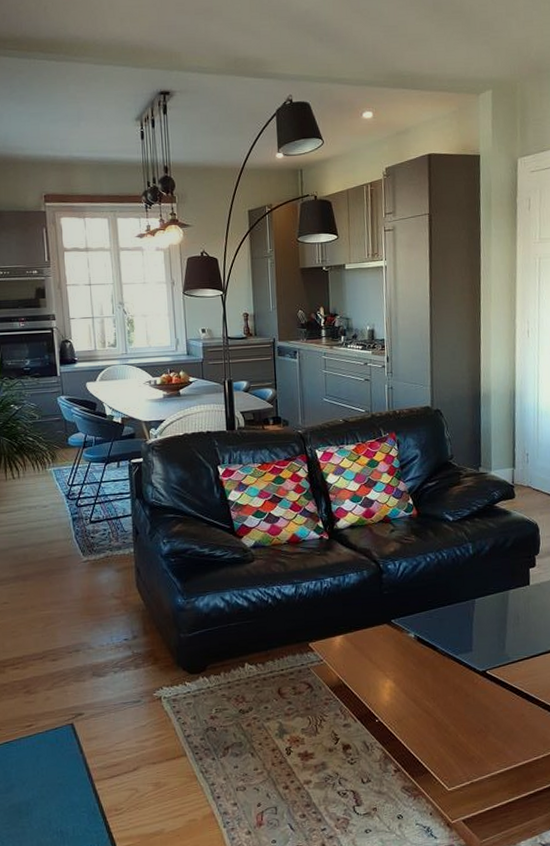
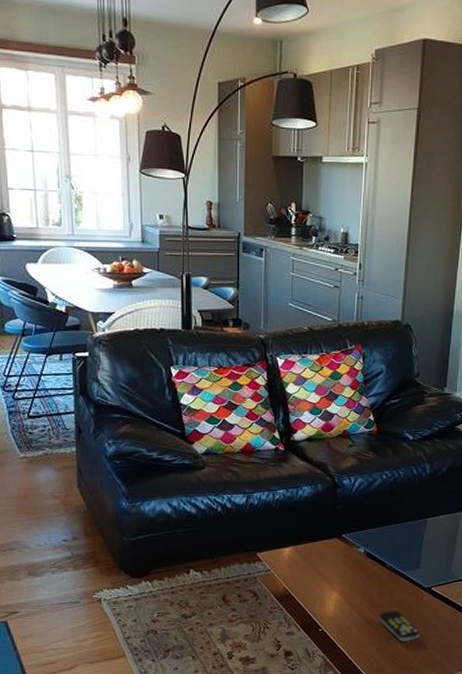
remote control: none [435,696,479,730] -> present [379,610,420,641]

